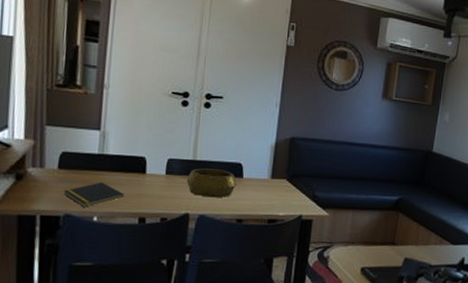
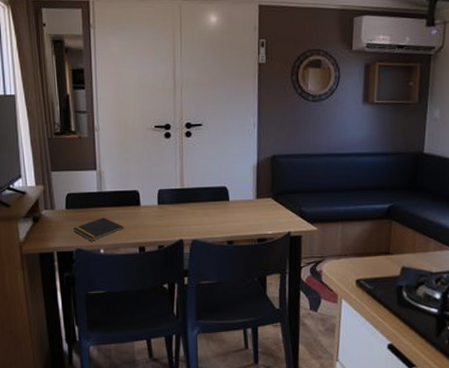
decorative bowl: present [186,168,237,198] -> none [177,195,224,223]

